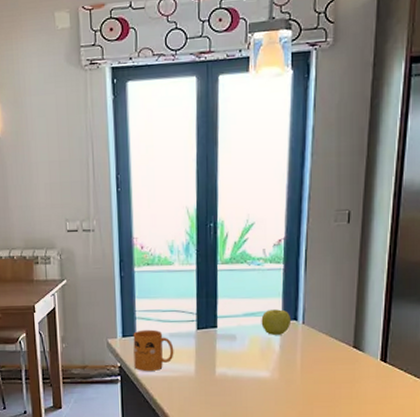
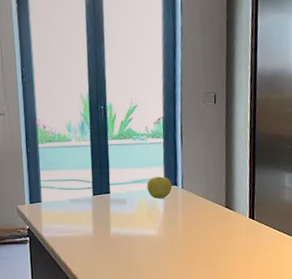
mug: present [133,329,174,371] -> none [39,196,75,232]

